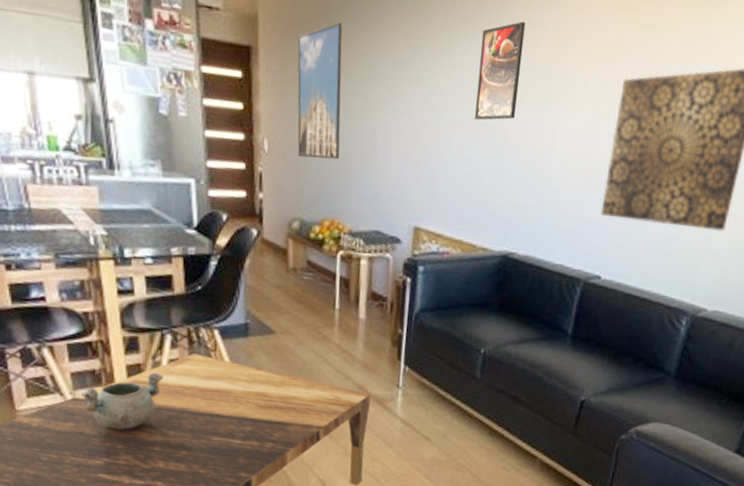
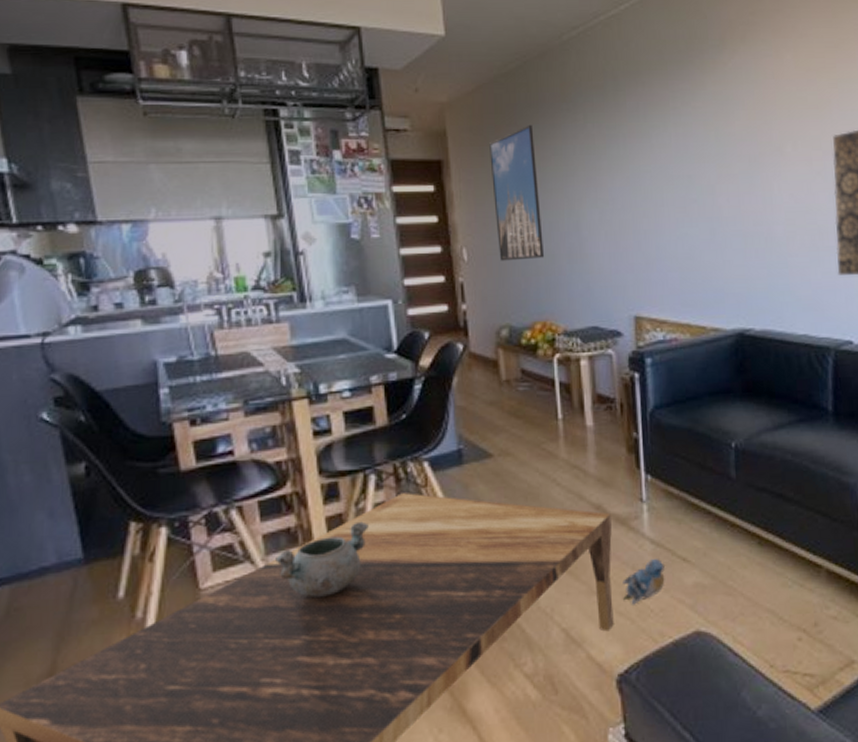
plush toy: none [372,435,411,468] -> present [623,559,666,605]
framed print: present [475,21,526,121] -> none [677,97,726,197]

